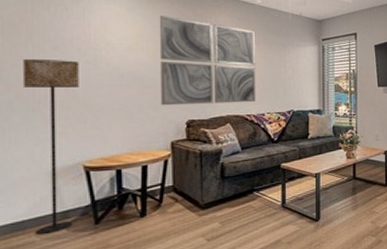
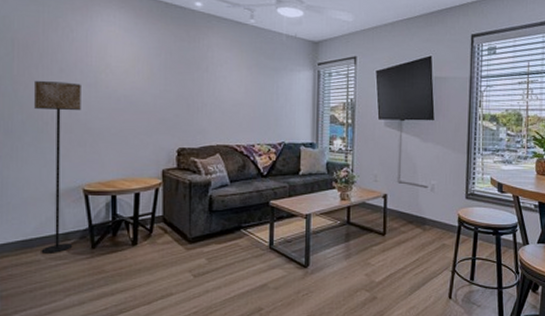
wall art: present [159,16,256,106] -> none [153,37,248,132]

